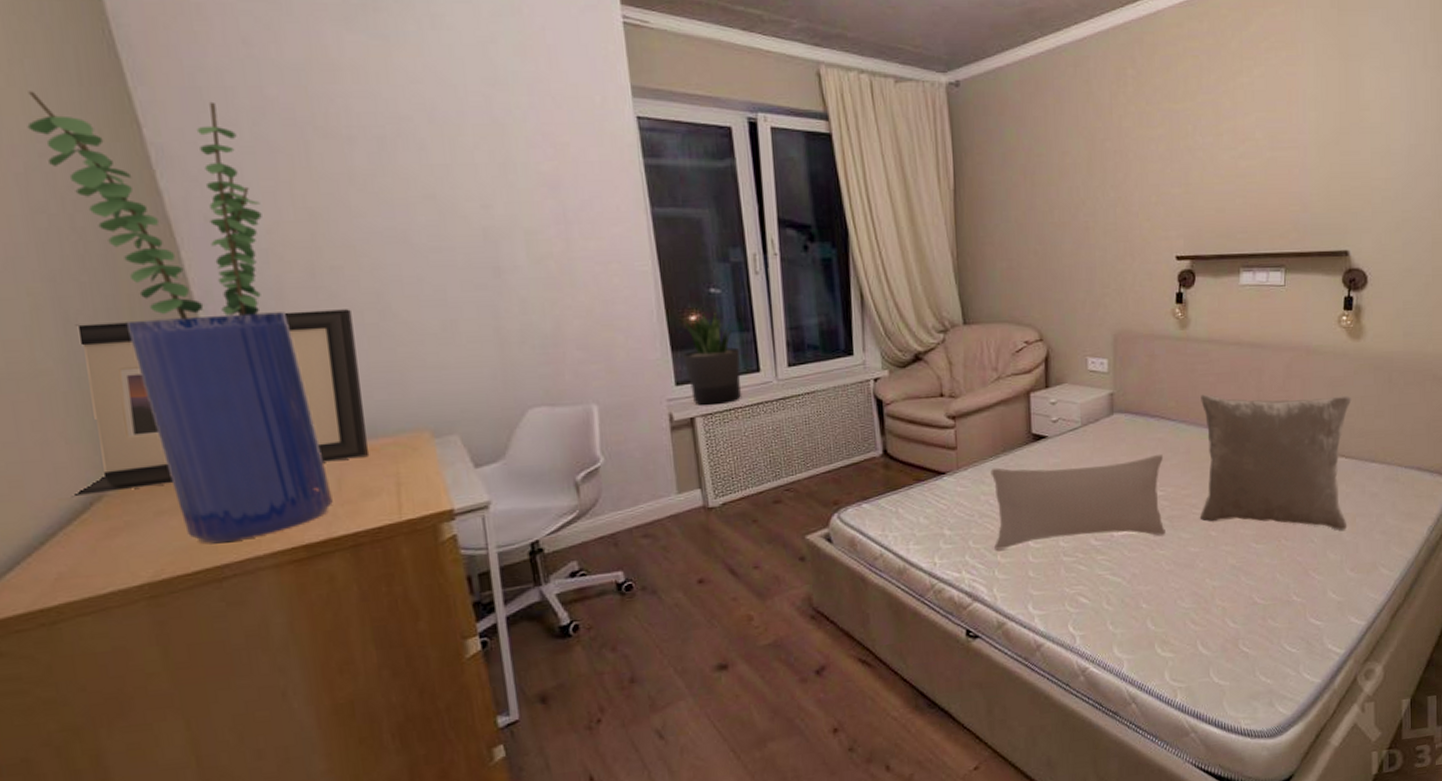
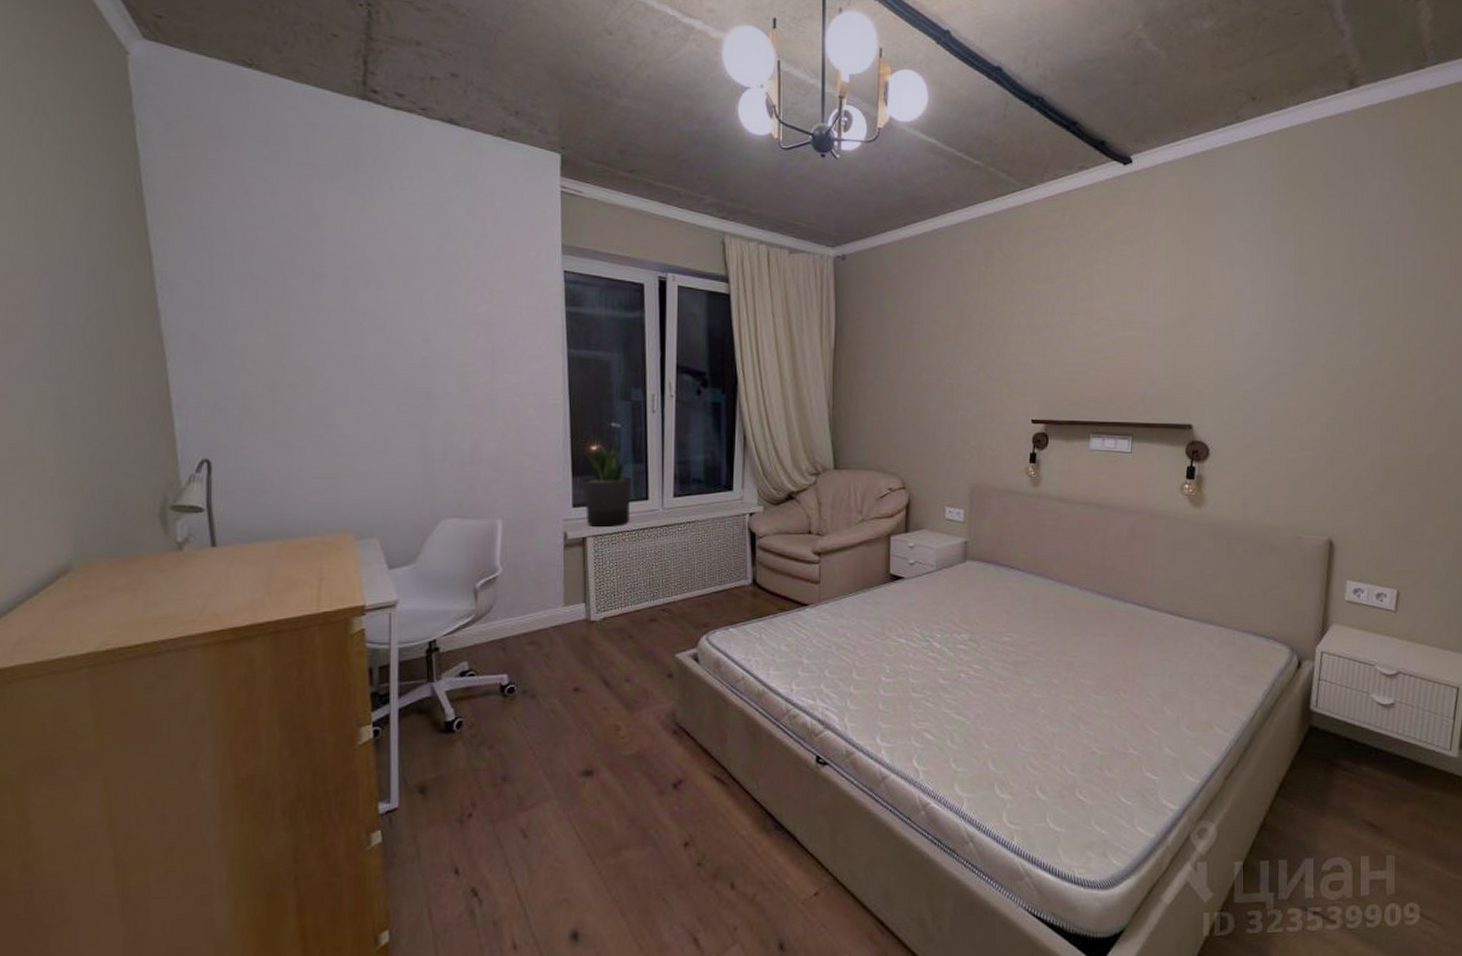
vase: present [27,91,333,545] -> none [61,223,262,621]
picture frame: present [71,309,370,498] -> none [42,420,301,570]
pillow: present [990,455,1166,550] -> none [848,602,1011,681]
pillow: present [1200,394,1352,530] -> none [1044,548,1192,688]

